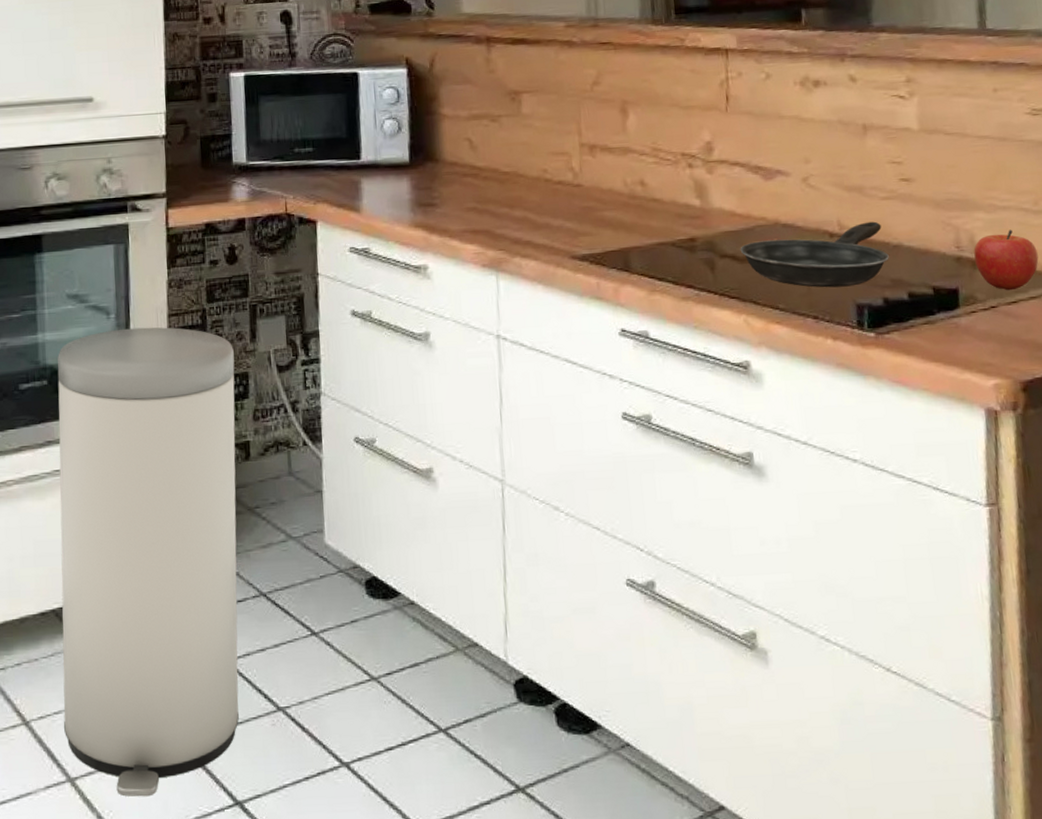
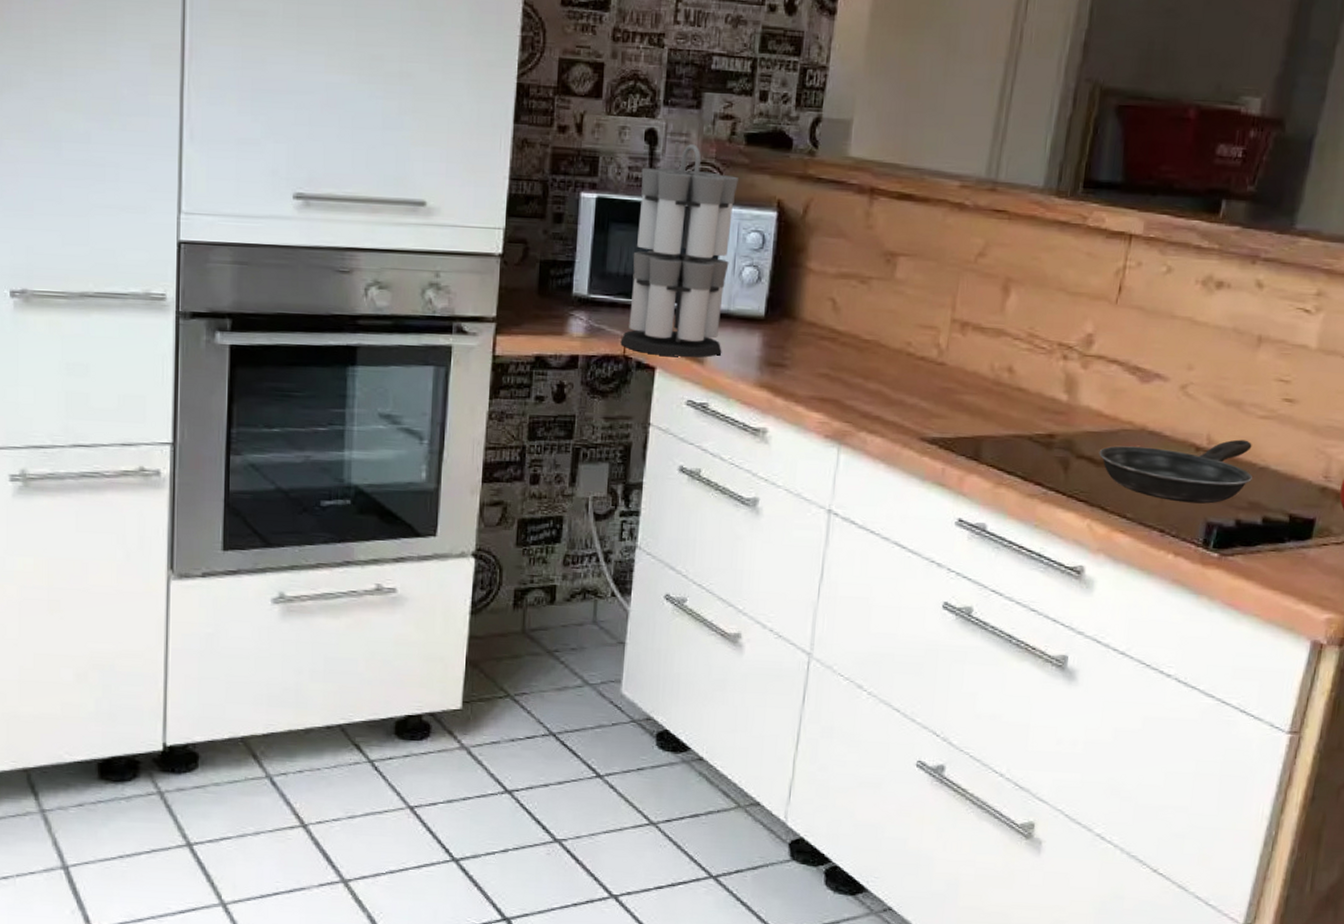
pedal bin: present [57,327,239,797] -> none [341,456,551,904]
spice rack: none [281,19,376,210] -> present [620,144,738,358]

